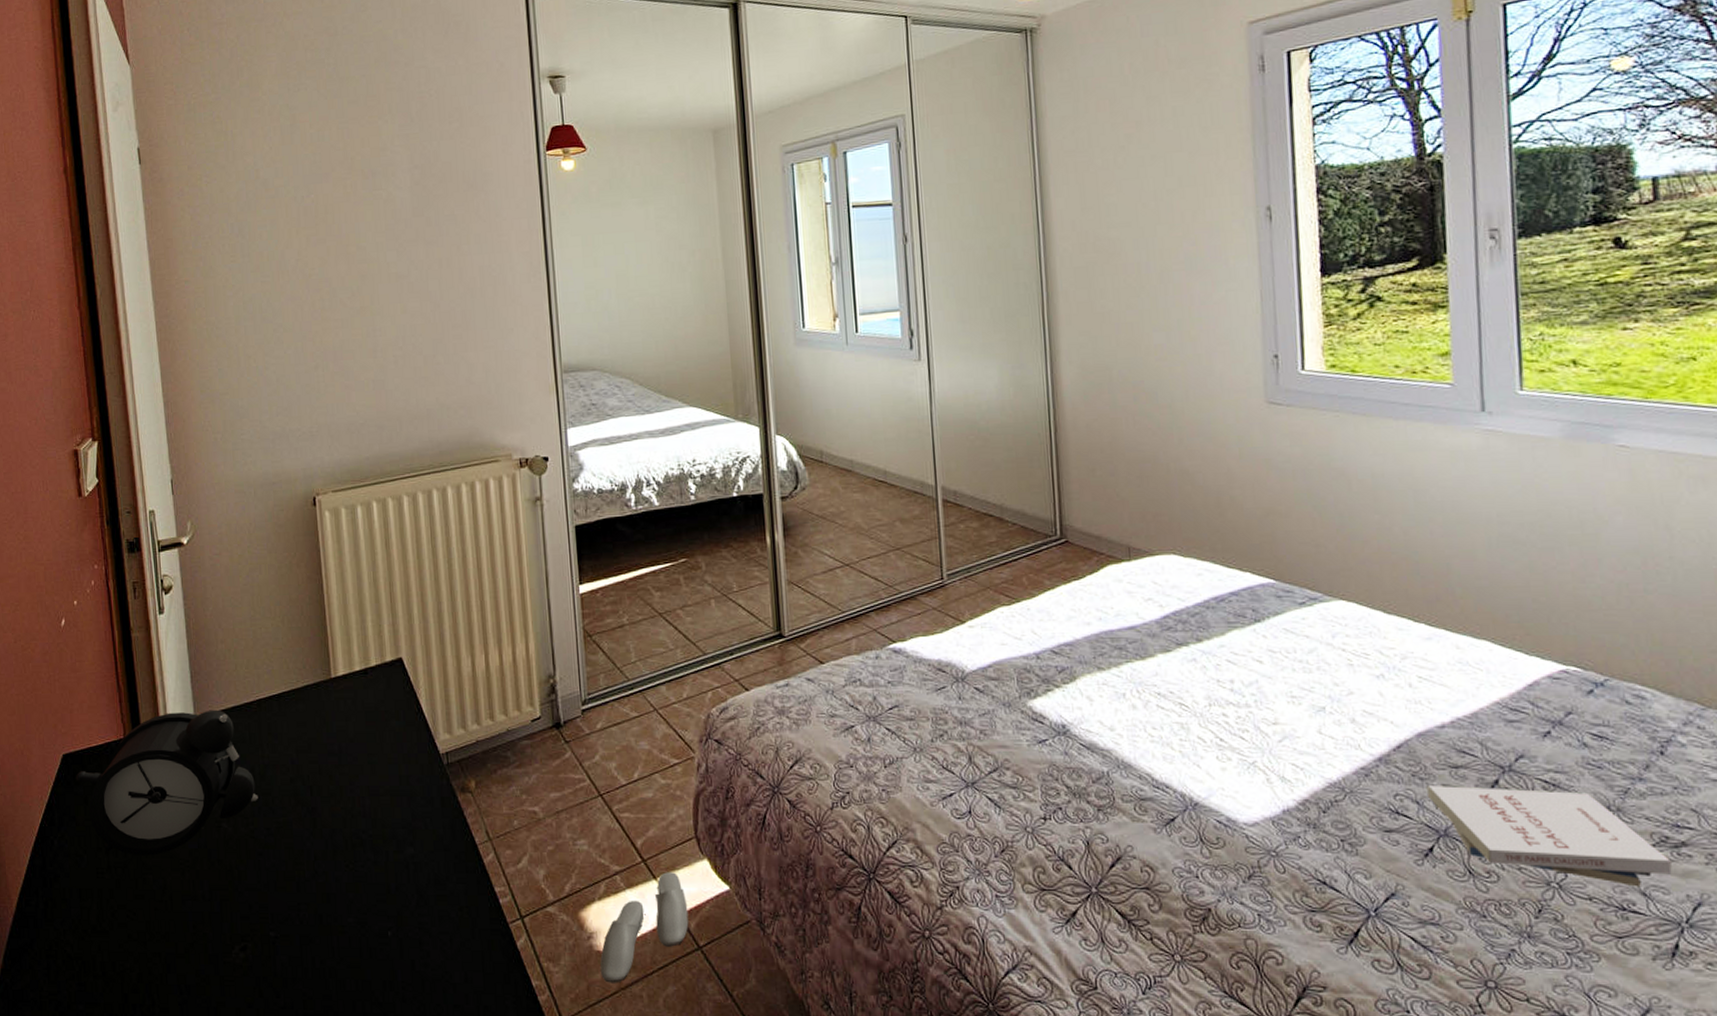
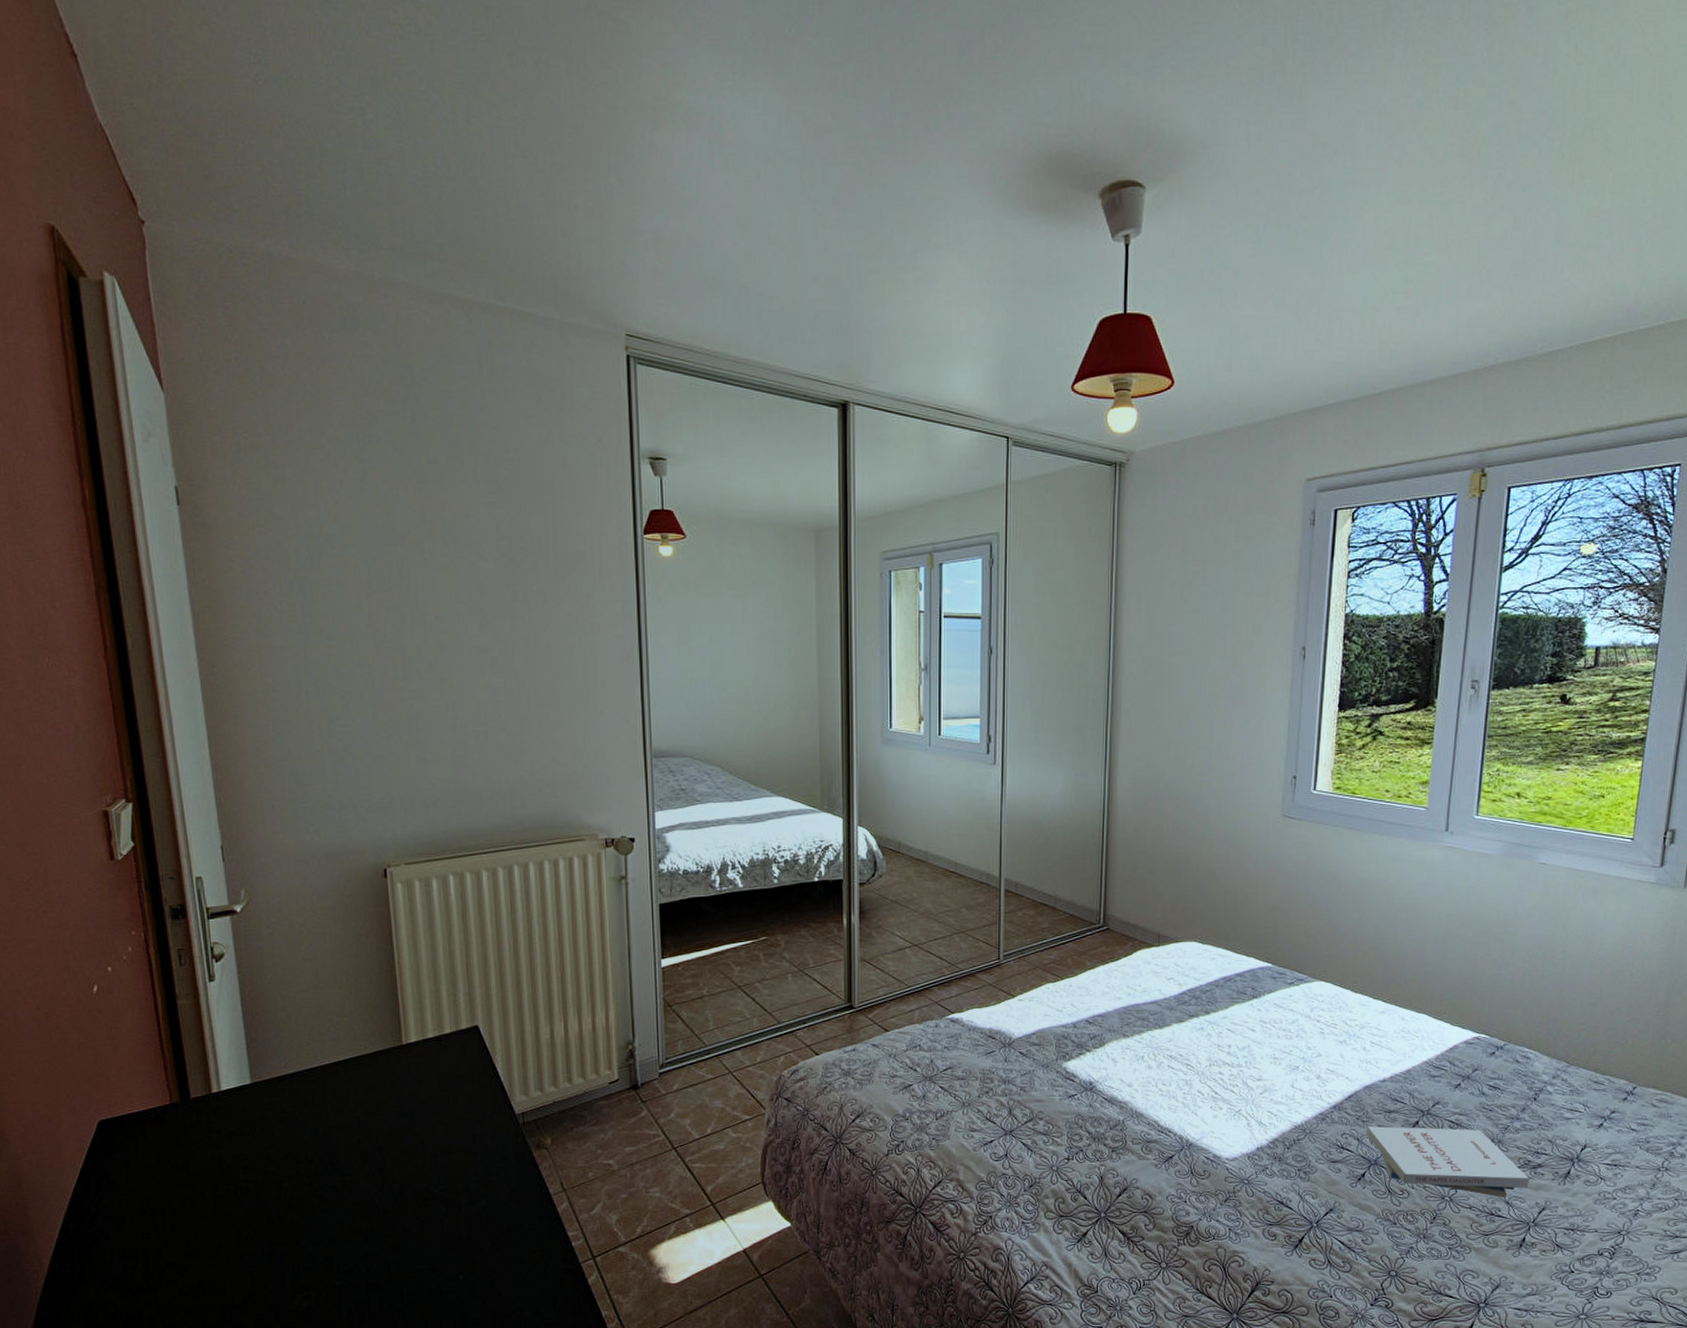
alarm clock: present [75,709,258,856] -> none [114,1075,323,1216]
slippers: present [600,872,689,983] -> none [668,1213,752,1310]

